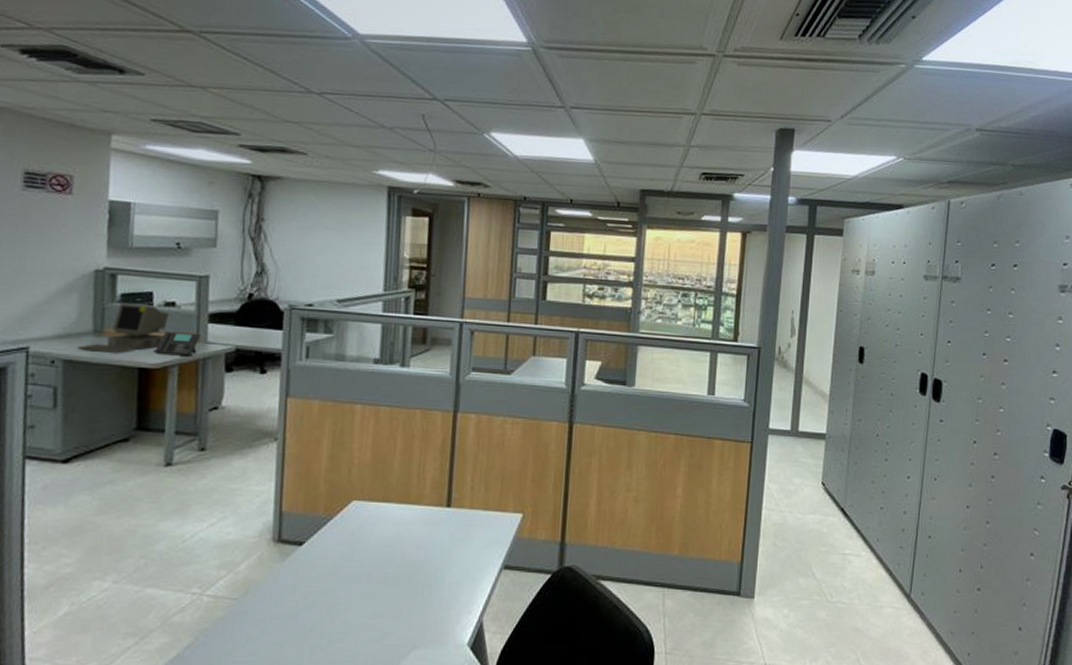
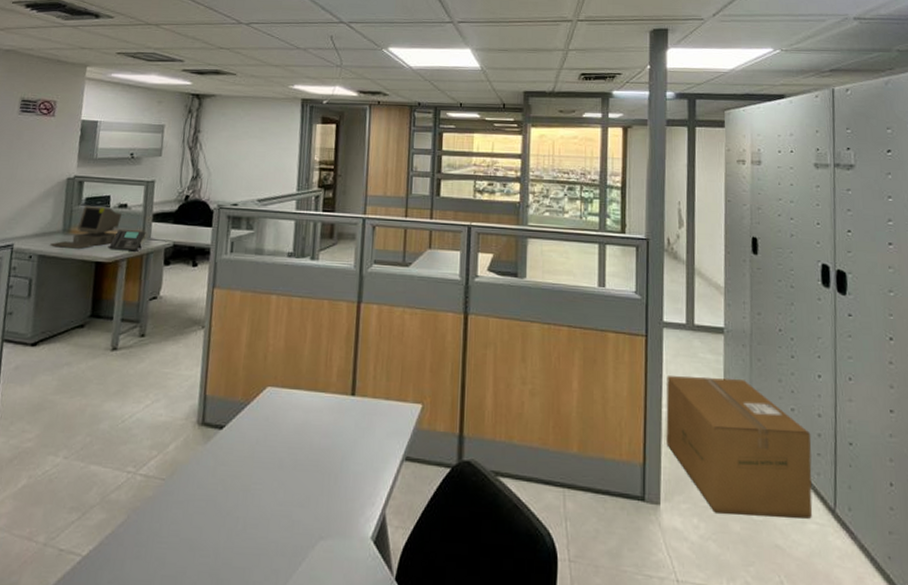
box: none [764,480,896,604] -> present [666,376,813,519]

